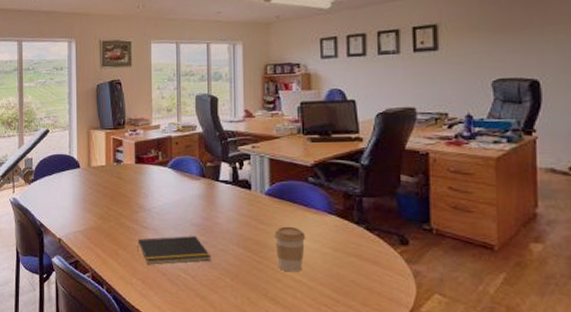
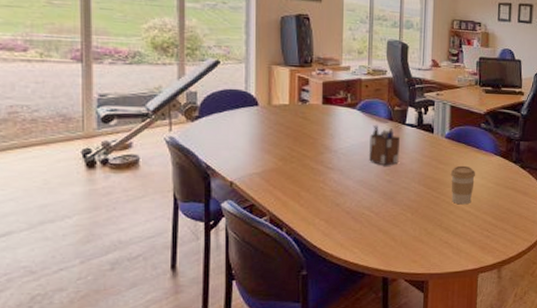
notepad: present [137,236,212,265] -> none [322,176,395,205]
desk organizer: none [182,182,214,226] -> present [369,124,400,166]

